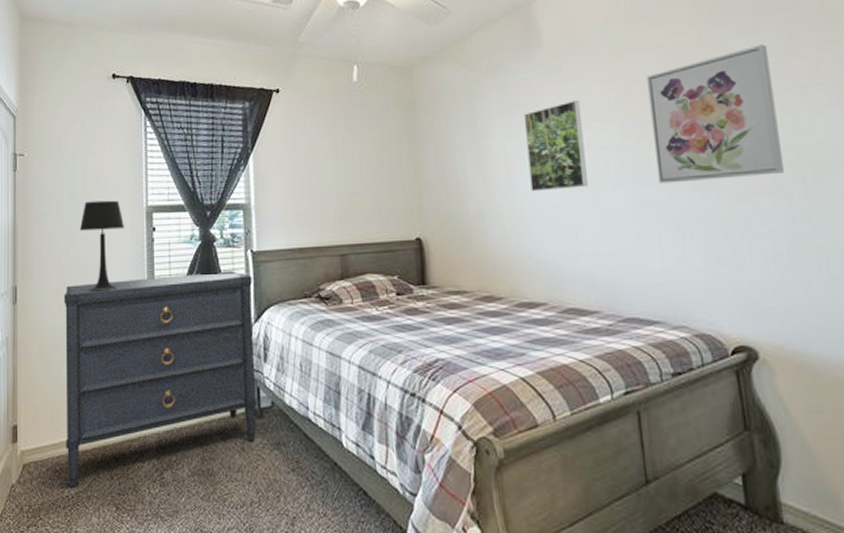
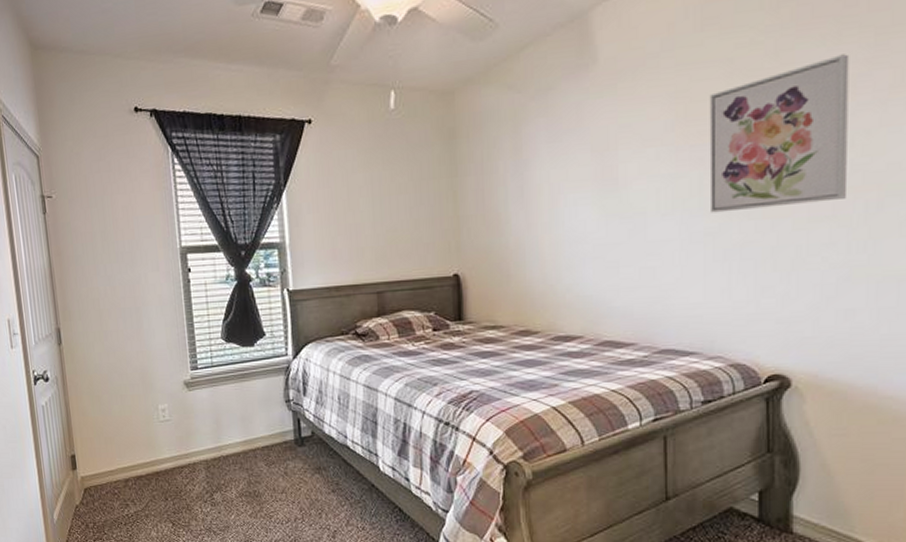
dresser: present [64,271,257,488] -> none [106,310,298,508]
table lamp: present [79,200,124,291] -> none [115,241,160,332]
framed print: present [523,99,588,192] -> none [571,123,635,224]

